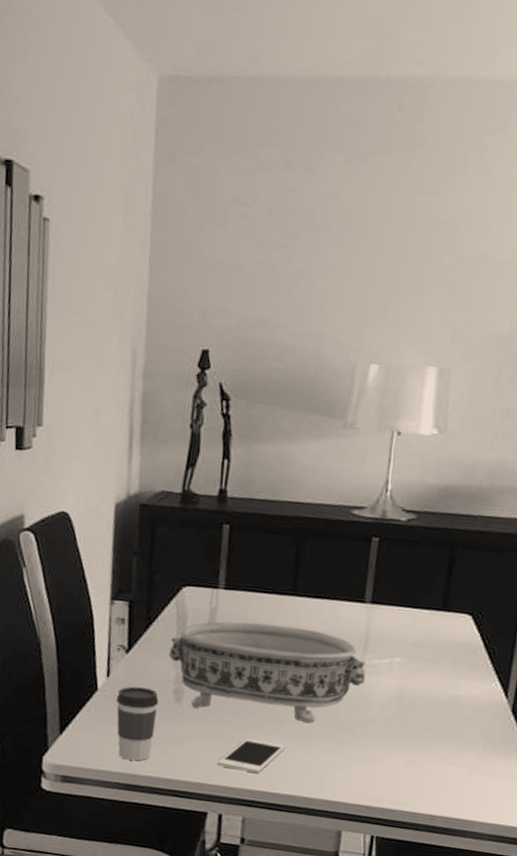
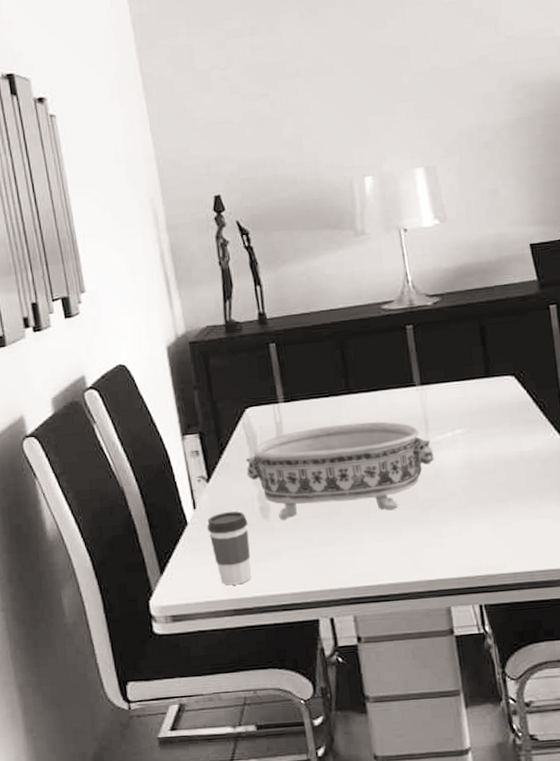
cell phone: present [217,739,285,773] -> none [317,536,377,571]

